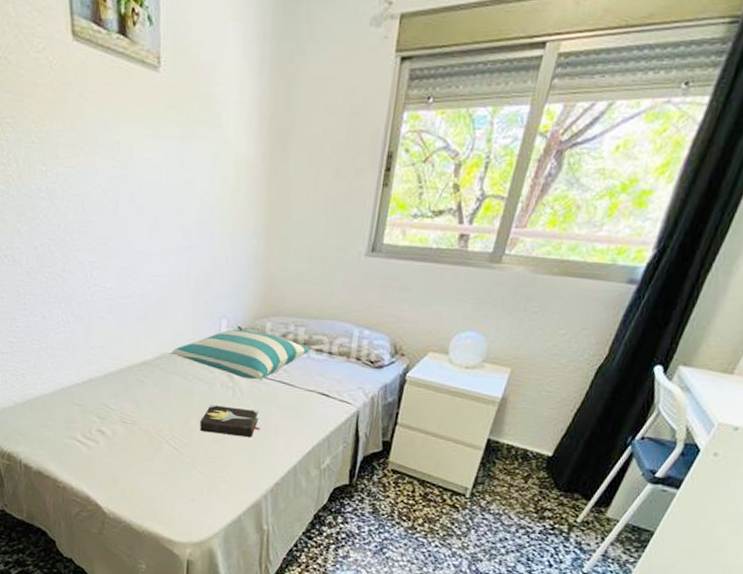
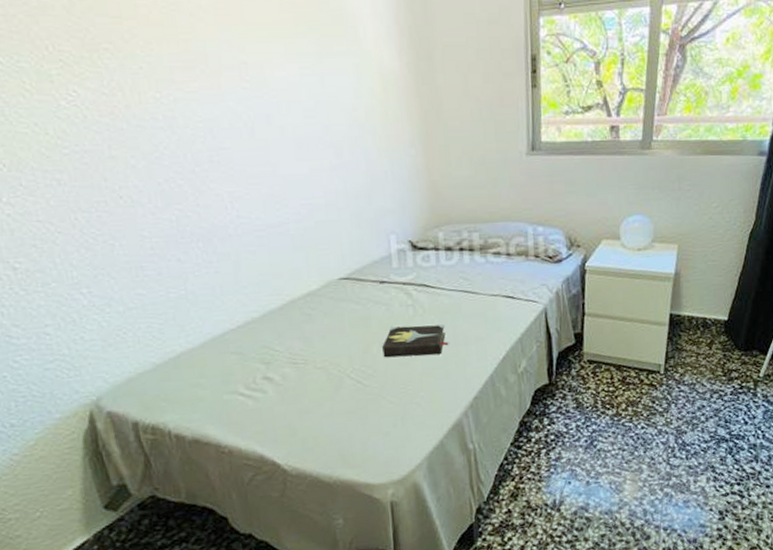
pillow: present [172,329,310,380] -> none [339,242,487,294]

